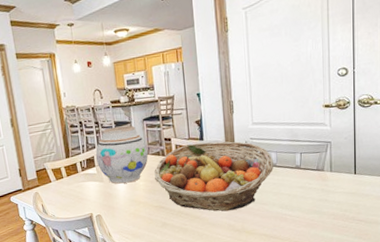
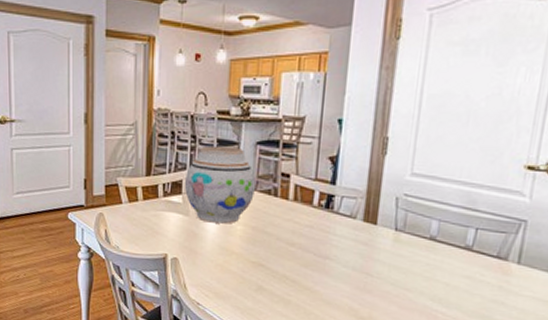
fruit basket: present [154,141,273,212] -> none [258,186,433,290]

